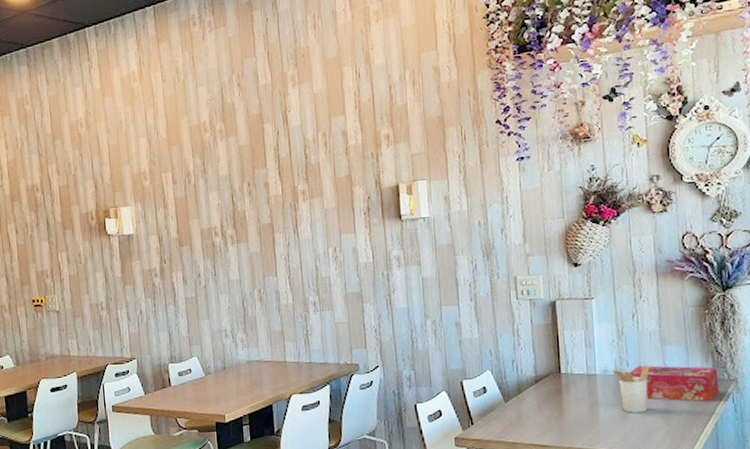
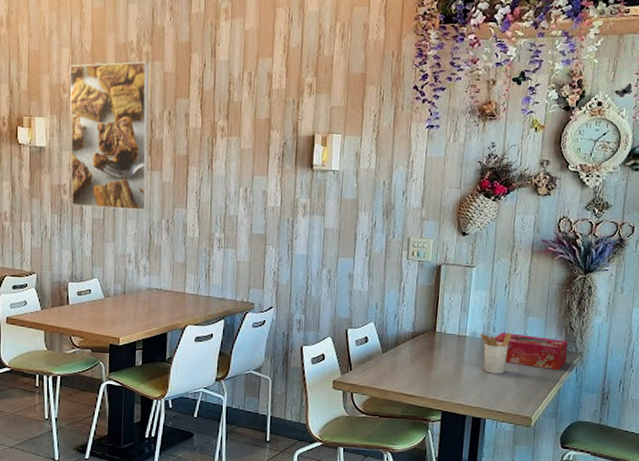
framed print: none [148,138,238,288] -> present [69,61,149,210]

